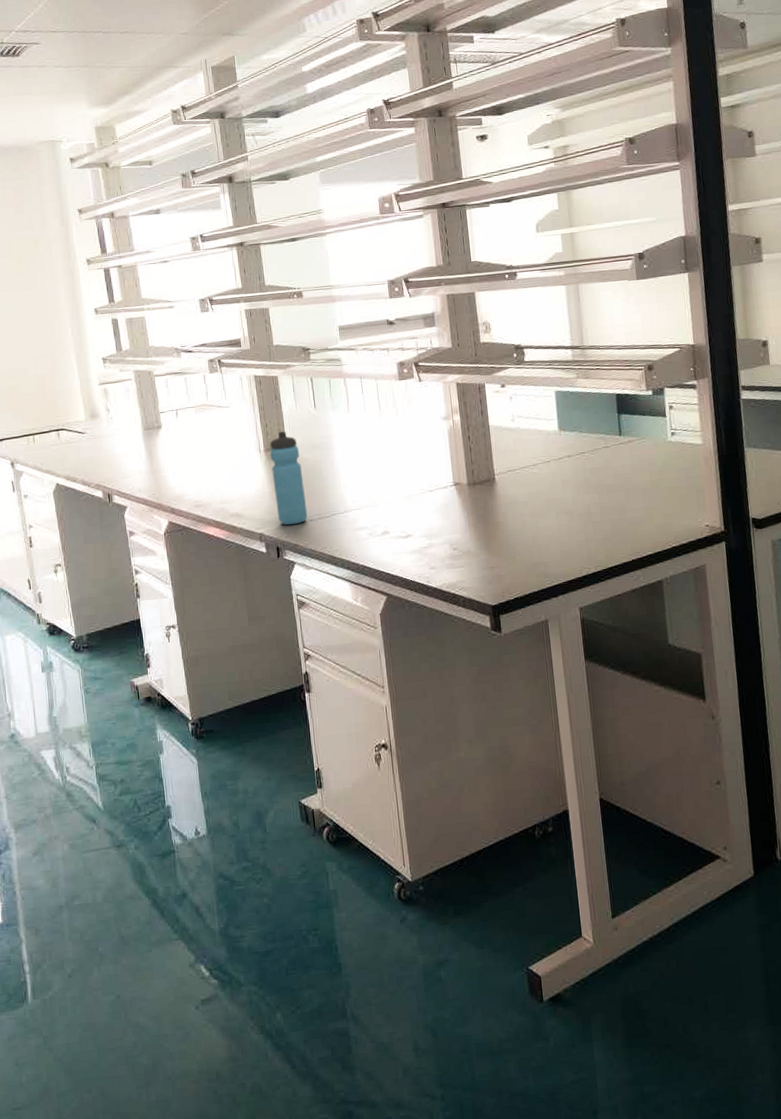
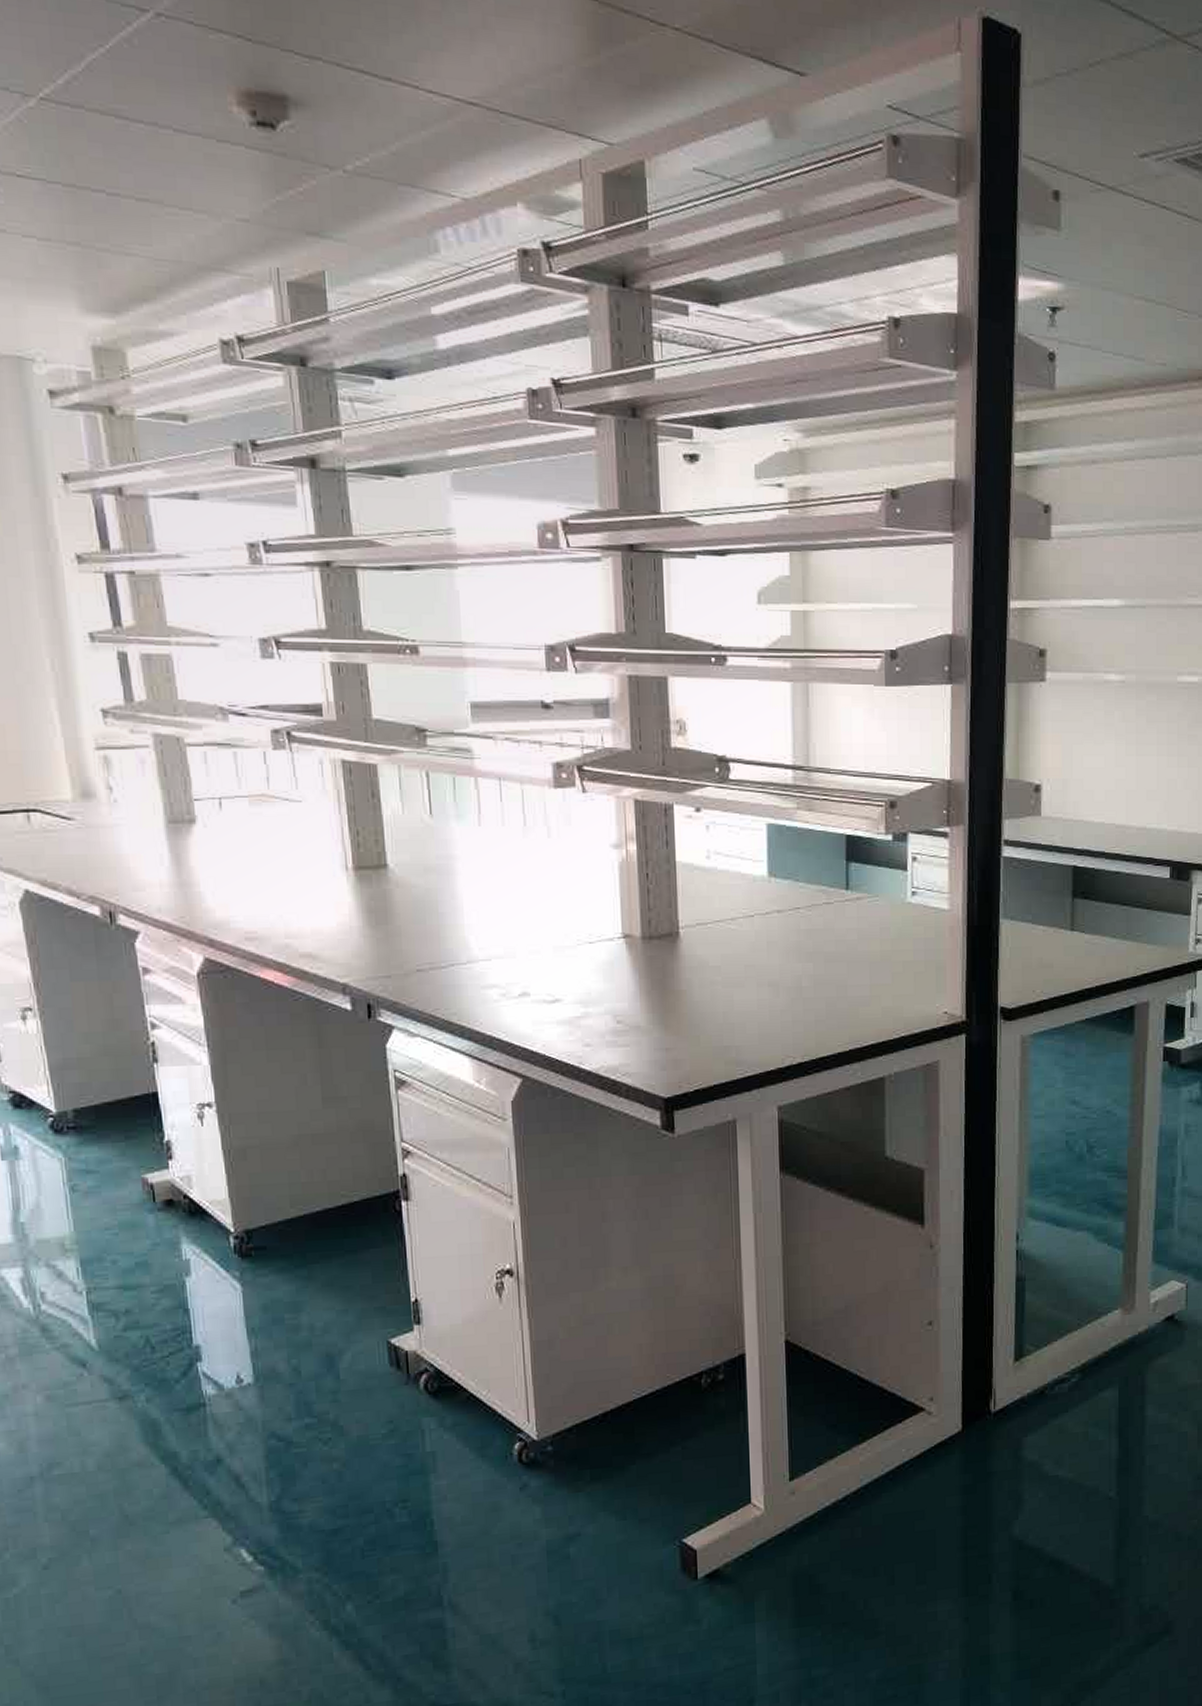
water bottle: present [269,430,308,526] -> none [361,842,415,975]

